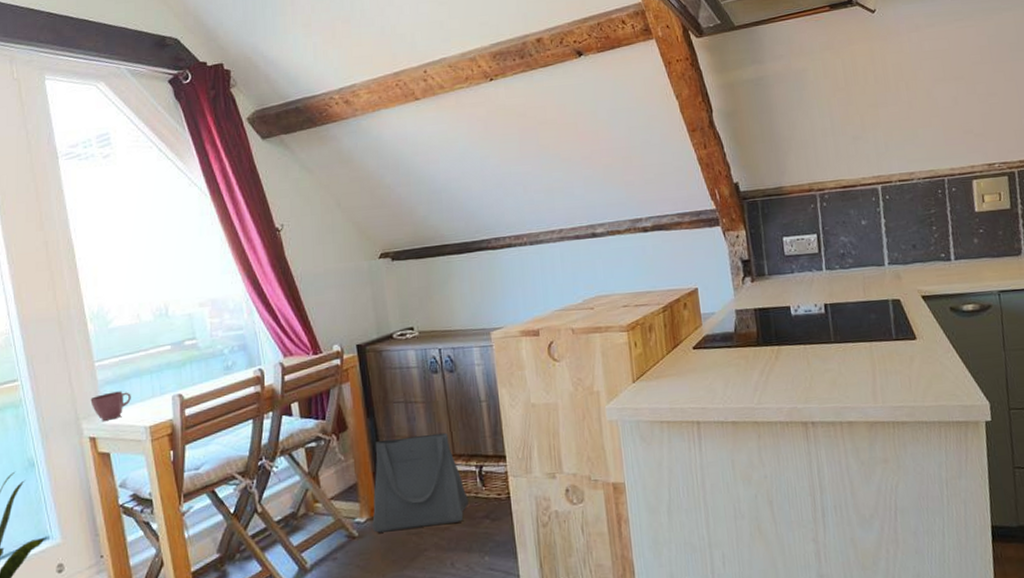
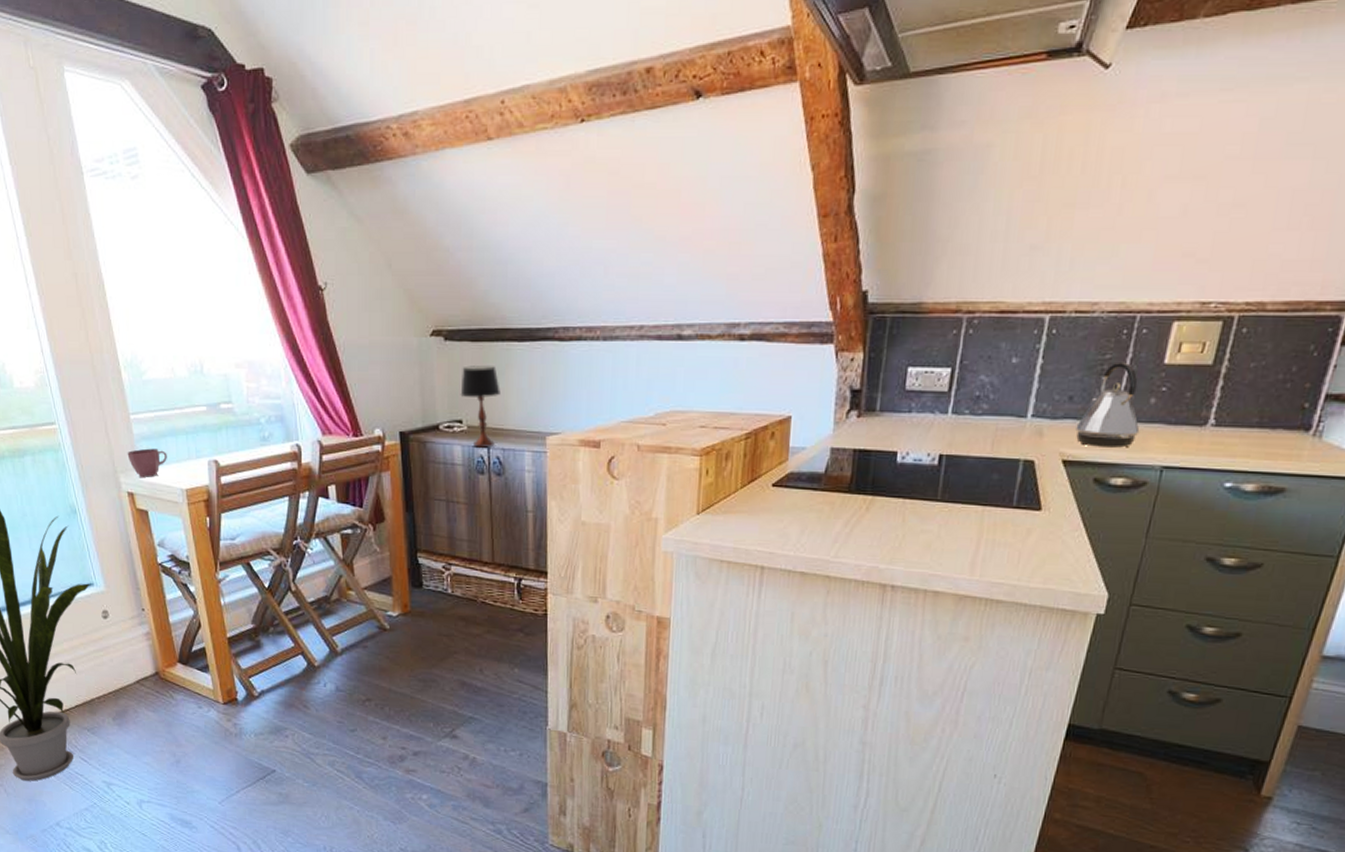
tote bag: present [372,432,469,533] -> none [404,537,505,632]
table lamp: none [409,277,446,351] -> present [460,365,500,449]
kettle: none [924,214,974,283] -> present [1075,361,1140,449]

